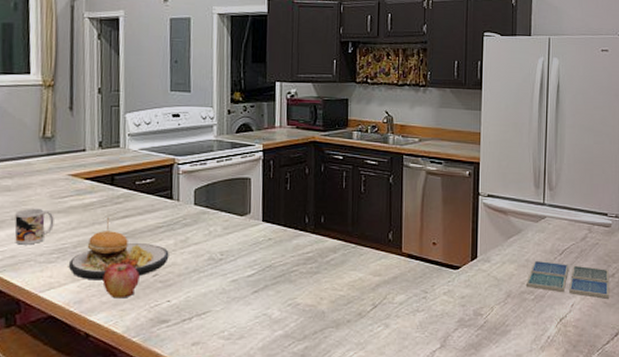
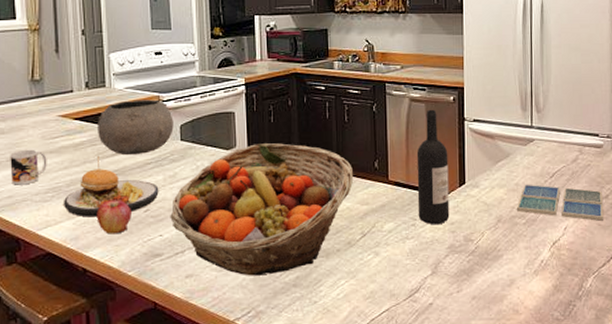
bowl: none [109,161,188,218] -> present [98,99,174,156]
fruit basket: none [179,211,368,345] -> present [170,143,354,276]
wine bottle: none [429,183,462,297] -> present [416,109,450,224]

